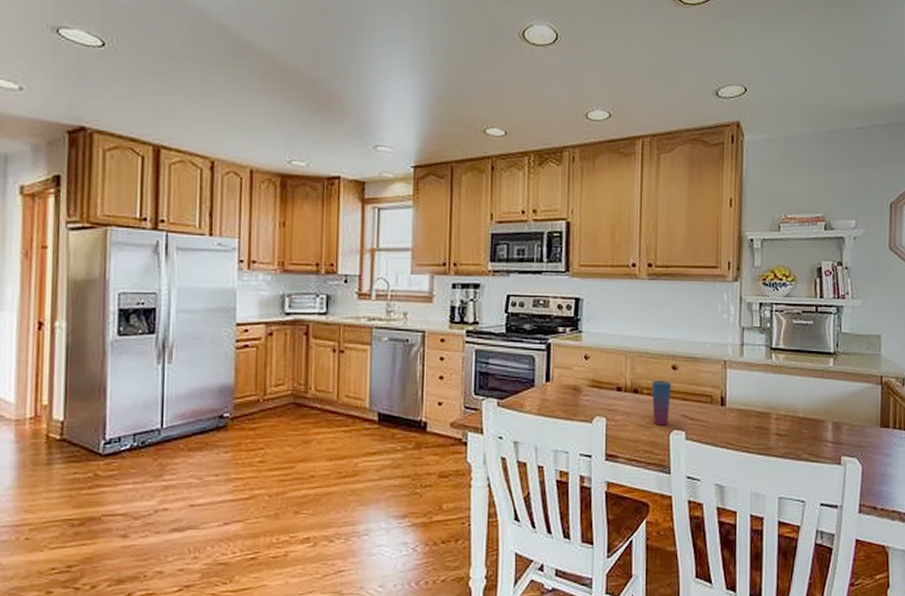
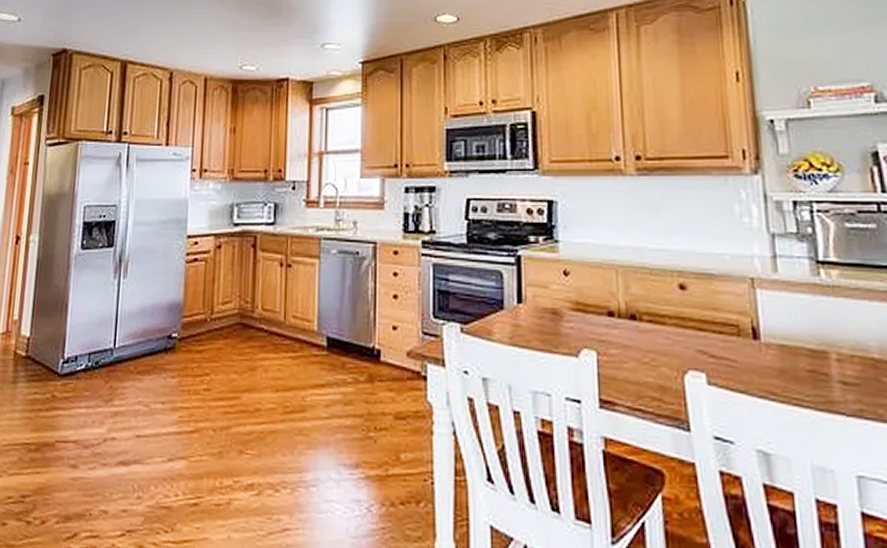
cup: present [651,379,672,426] -> none [653,302,682,364]

